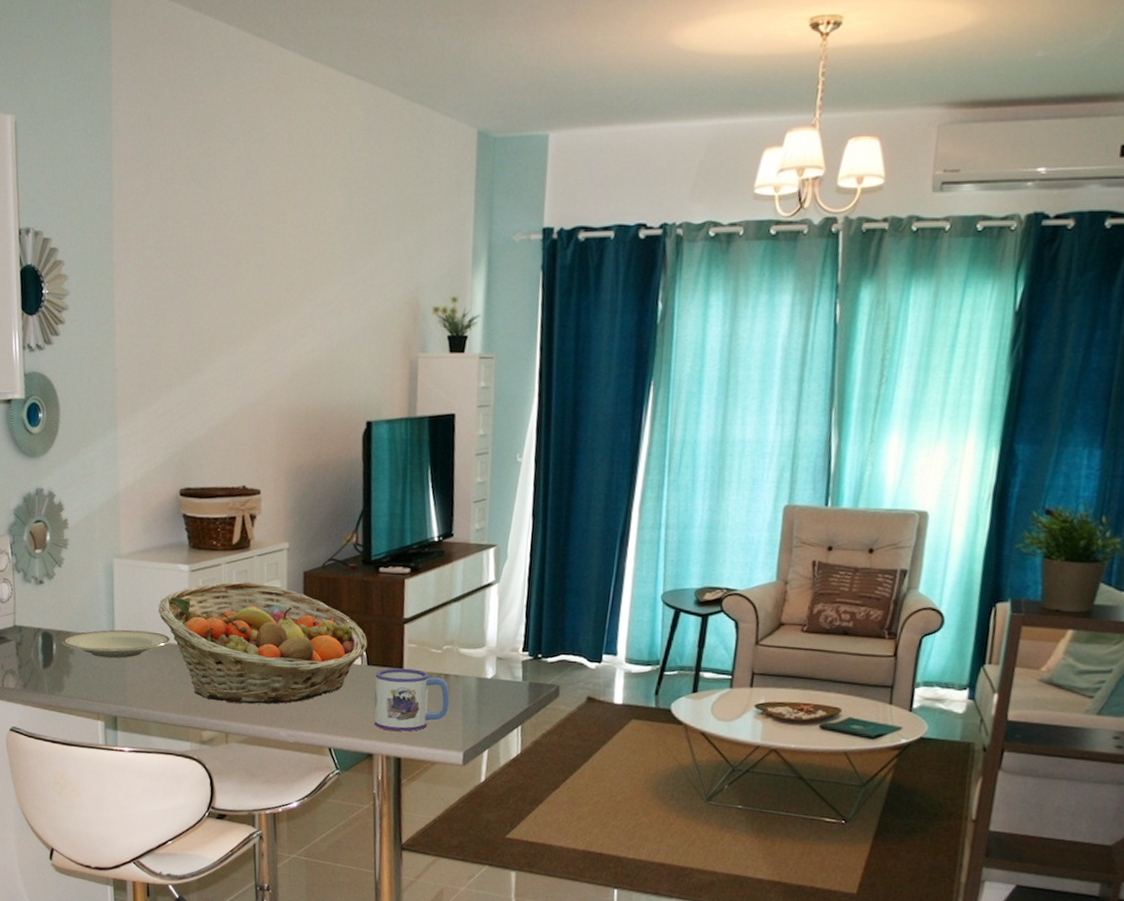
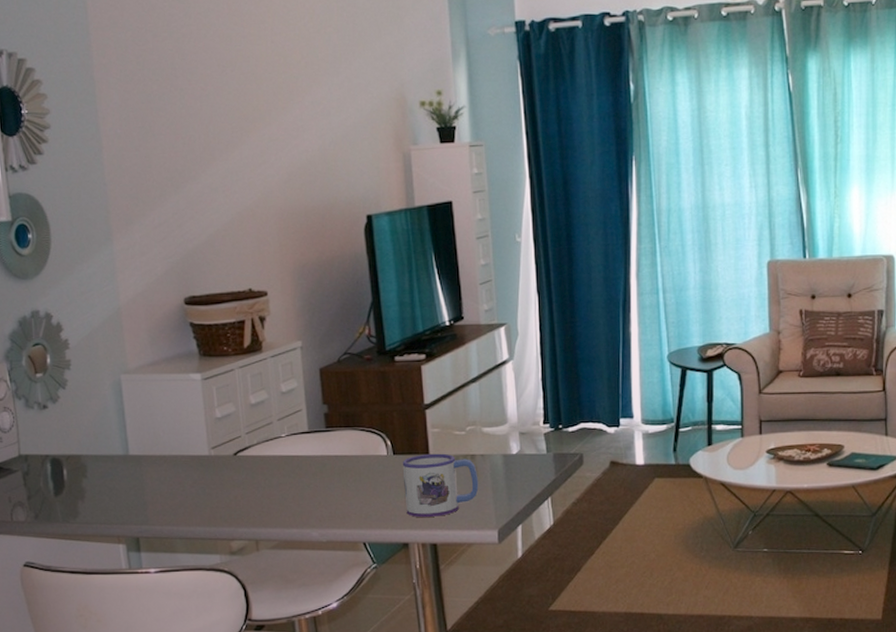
plate: present [61,629,171,659] -> none [72,445,189,478]
fruit basket: present [158,581,368,705] -> none [173,384,391,509]

